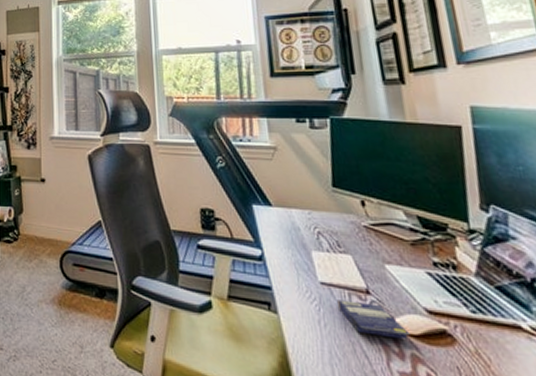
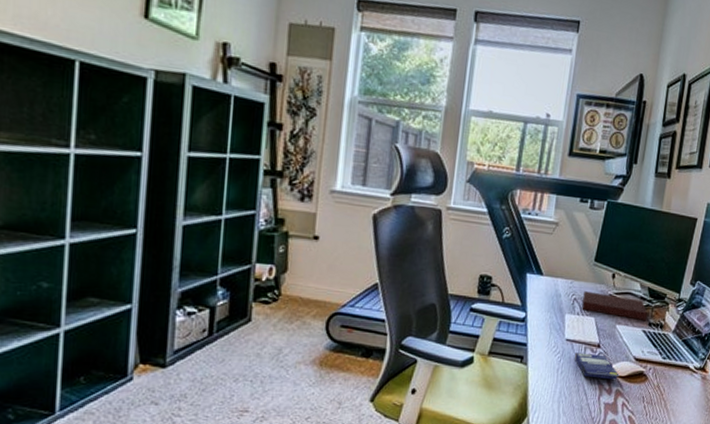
notebook: none [328,223,428,260] -> present [582,291,648,321]

